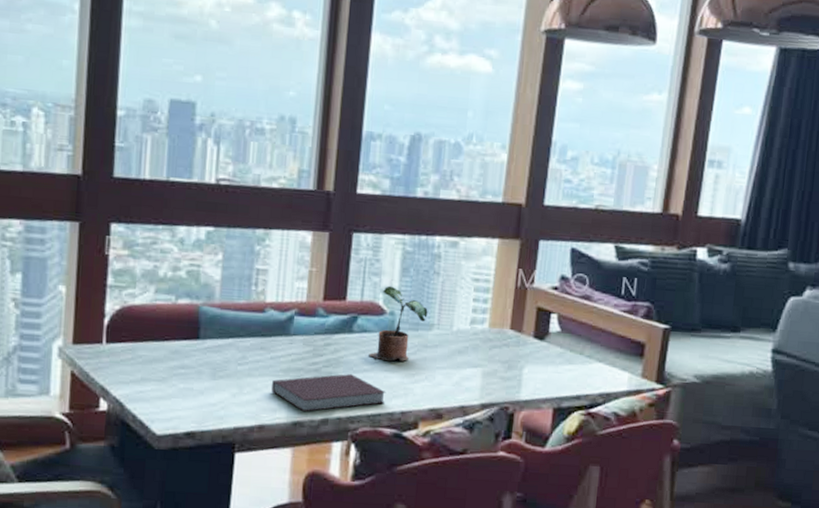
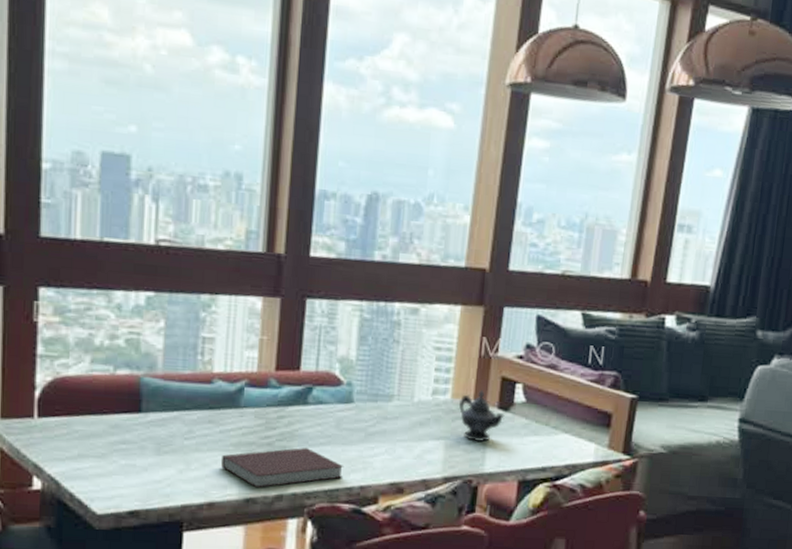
potted plant: present [369,285,428,362] -> none [325,355,388,435]
teapot: none [496,320,540,371] -> present [459,390,505,443]

